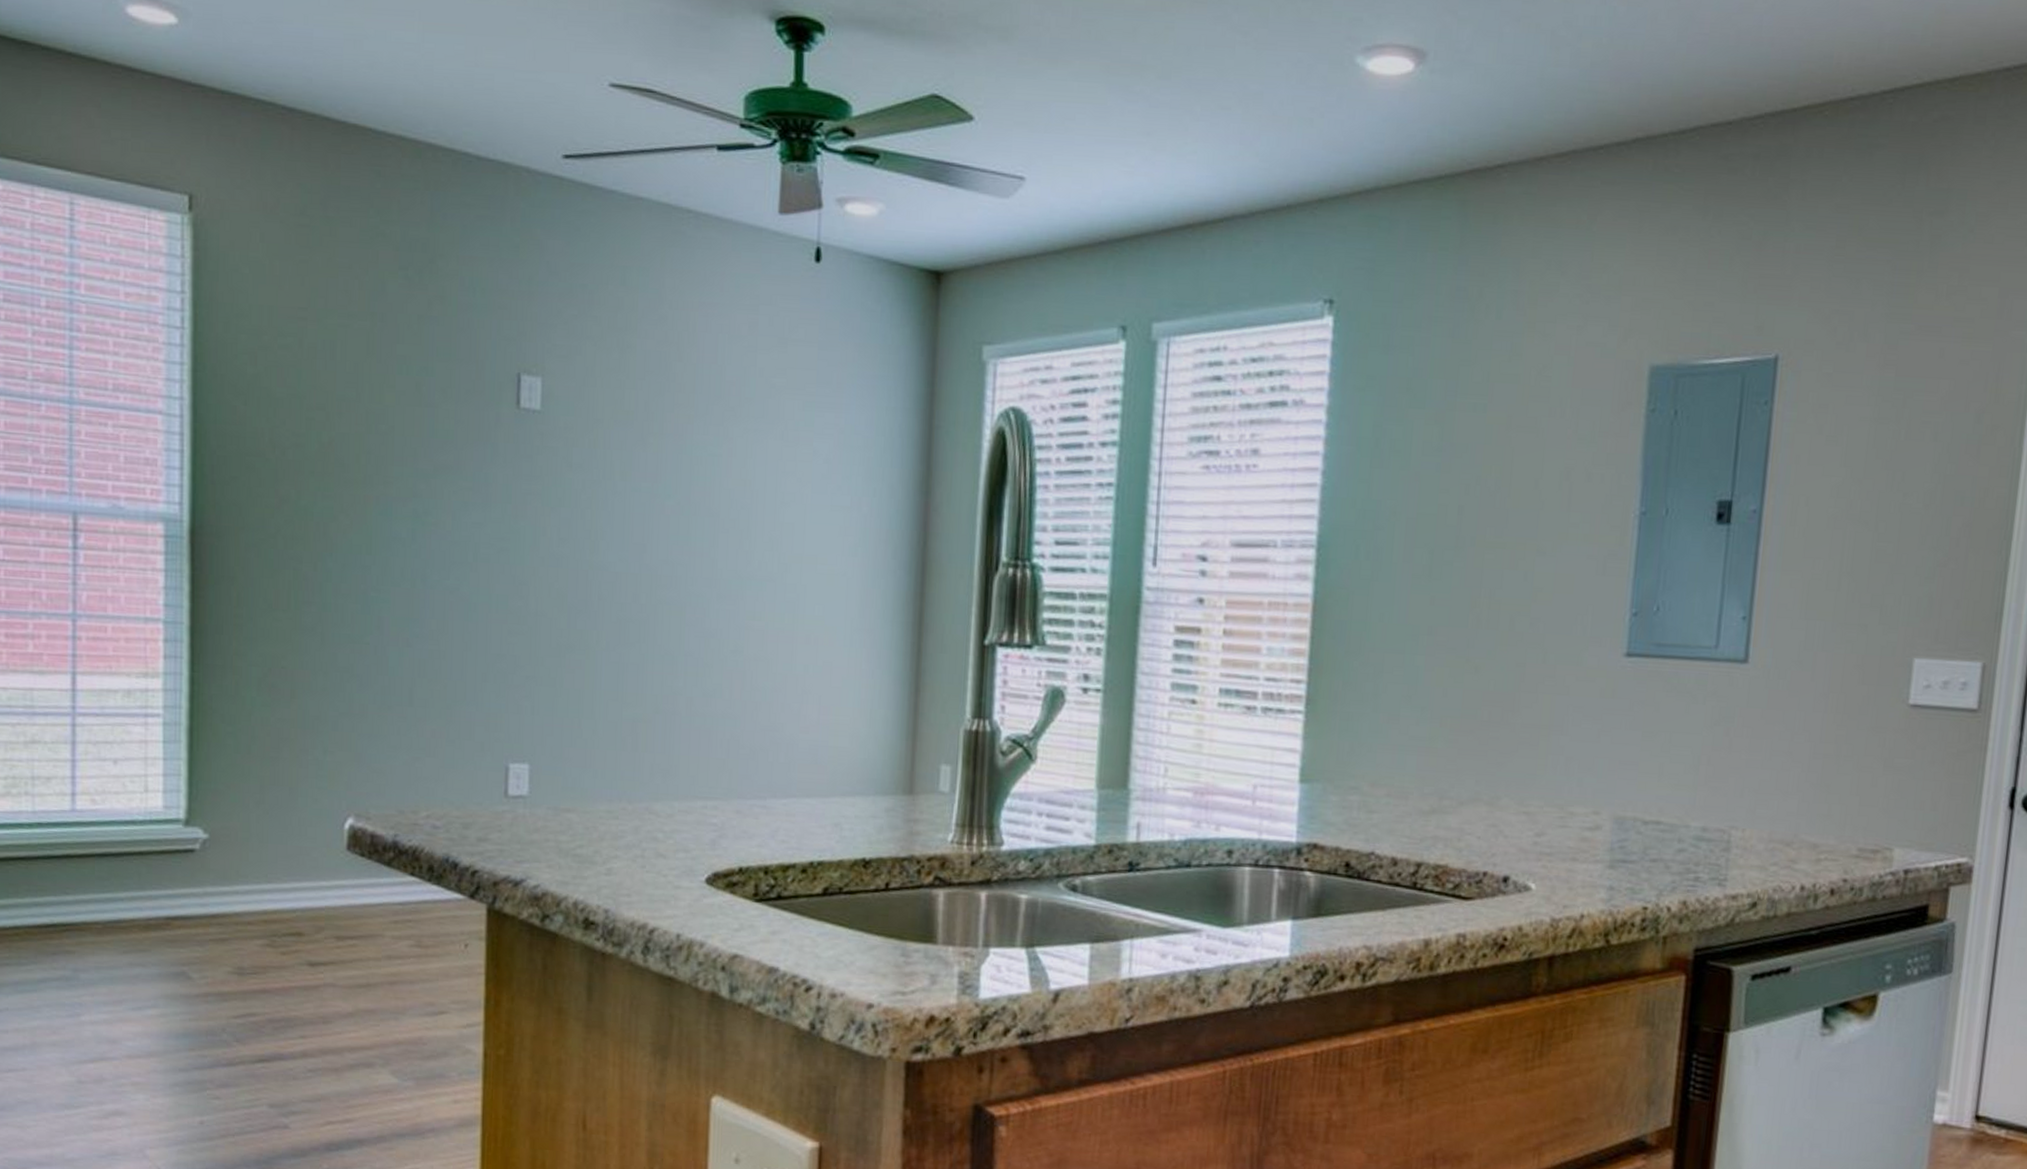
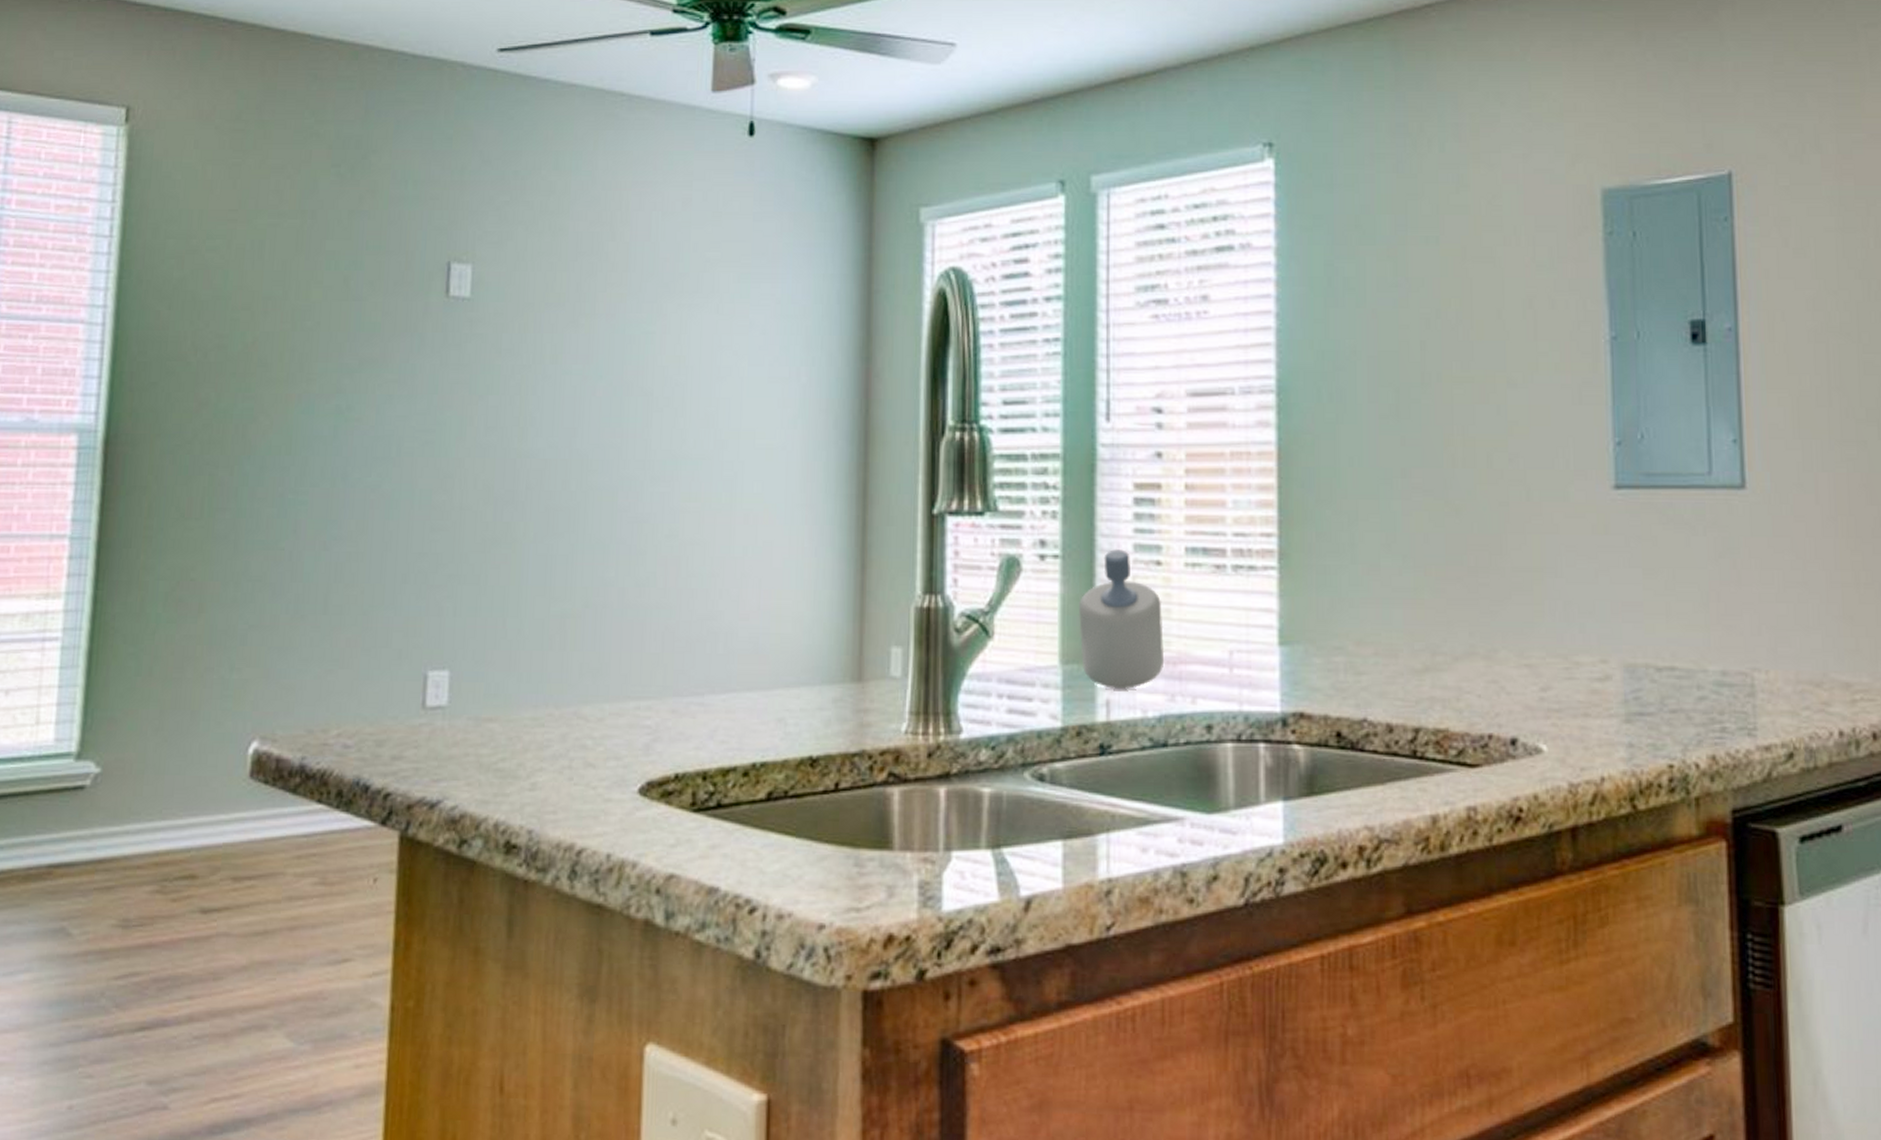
soap dispenser: none [1115,686,1195,814] -> present [1078,548,1165,689]

